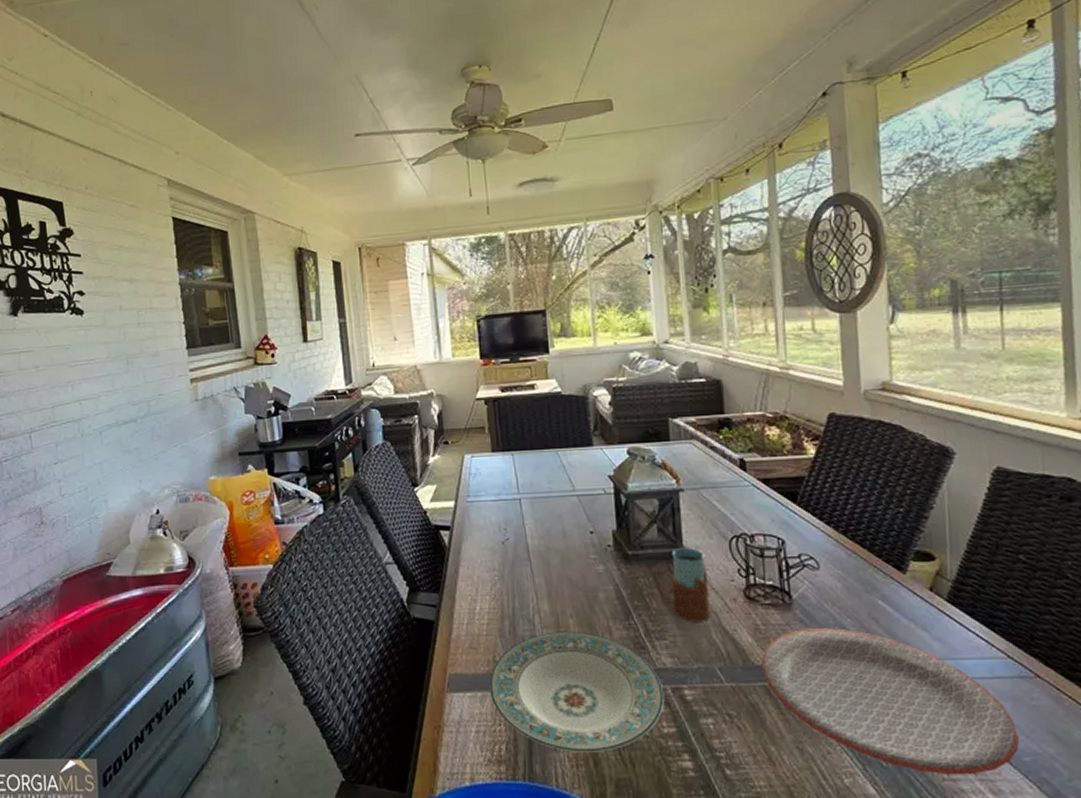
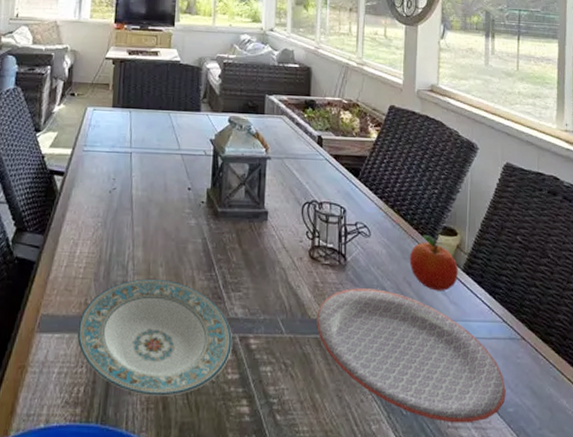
drinking glass: present [659,547,711,622] -> none [240,208,282,277]
fruit: none [872,562,941,626] -> present [409,235,458,291]

